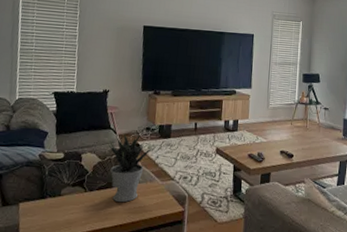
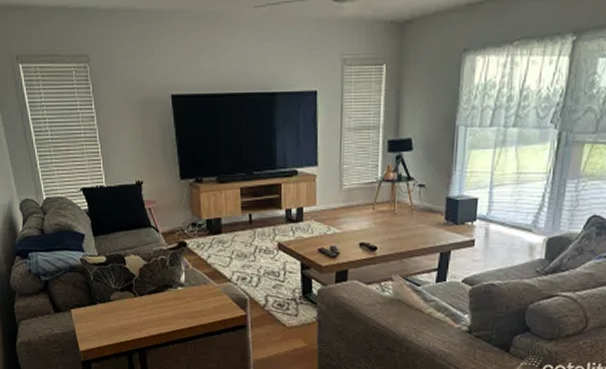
potted plant: present [108,133,155,203] -> none [151,231,204,307]

